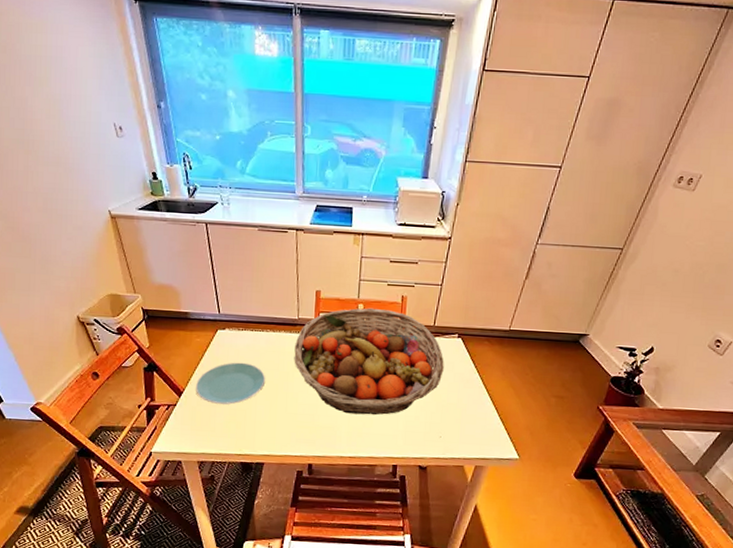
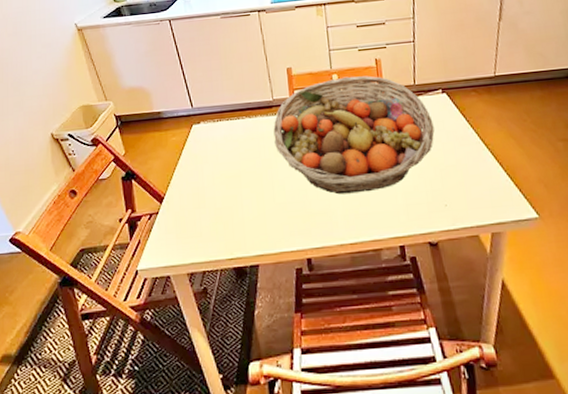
plate: present [196,362,266,405] -> none [177,155,249,205]

